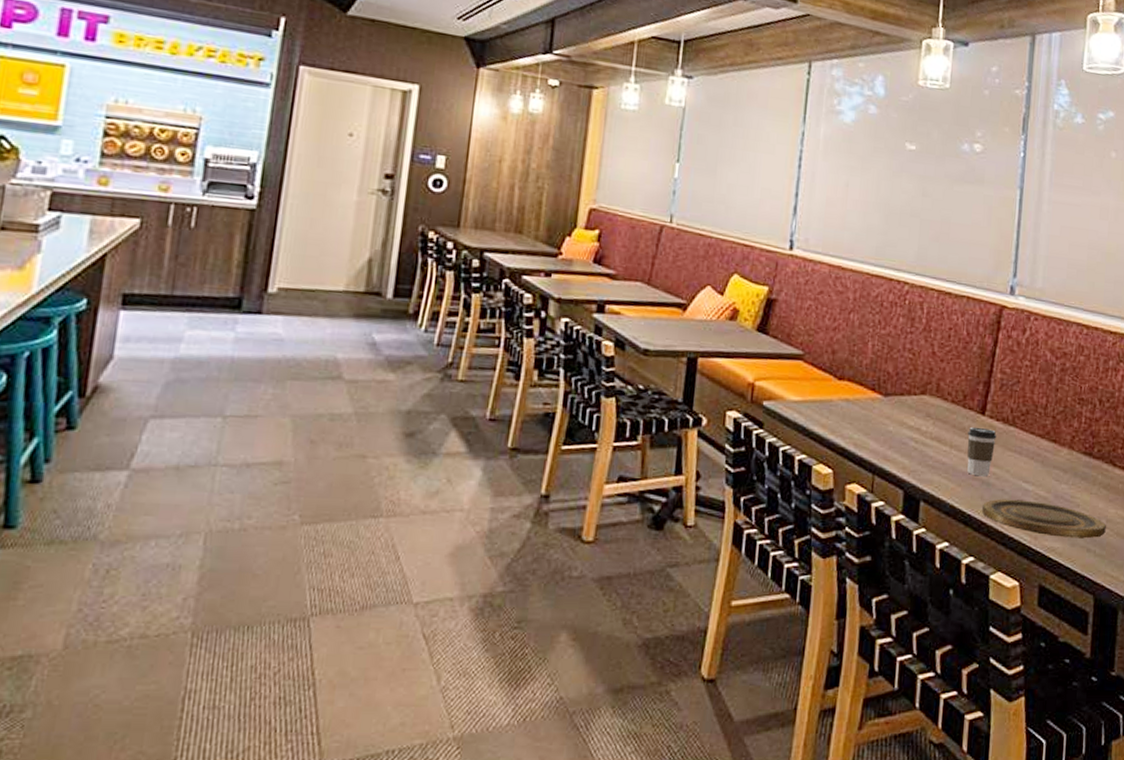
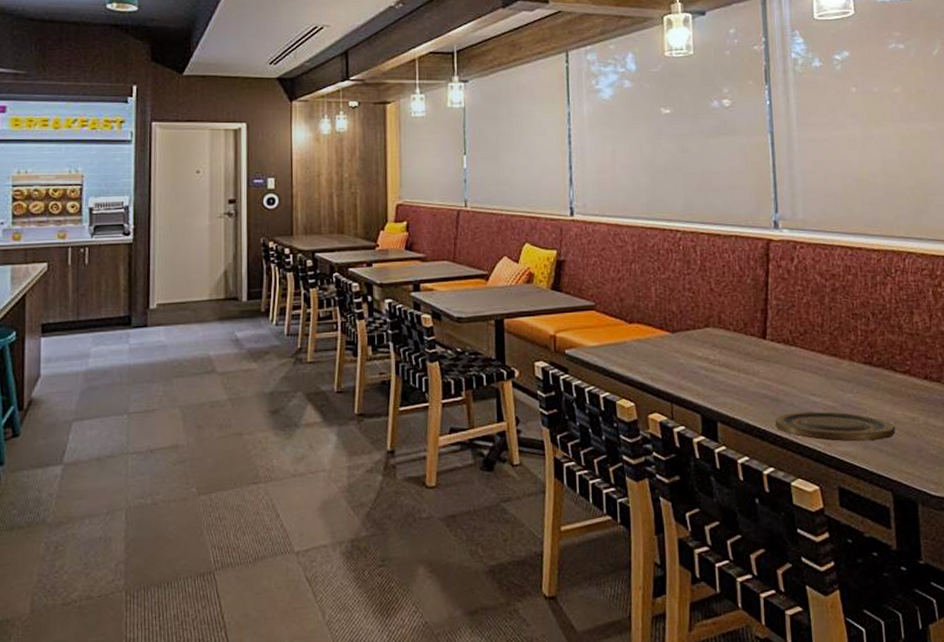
coffee cup: present [967,427,997,477] -> none [752,350,780,395]

